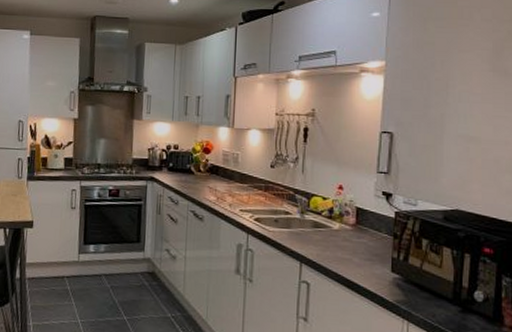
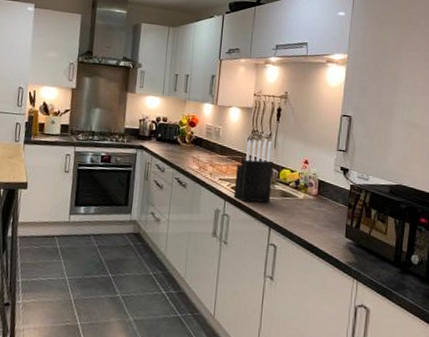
knife block: none [257,164,303,235] -> present [233,139,274,203]

